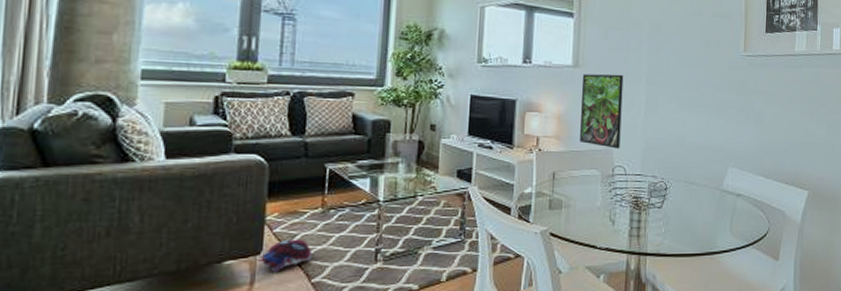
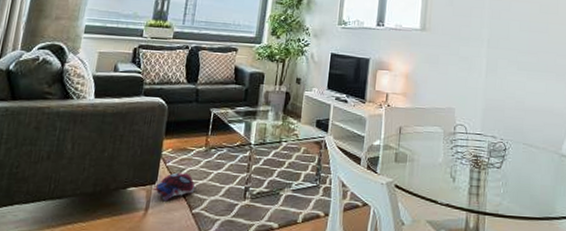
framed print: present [580,74,624,149] -> none [425,37,466,108]

